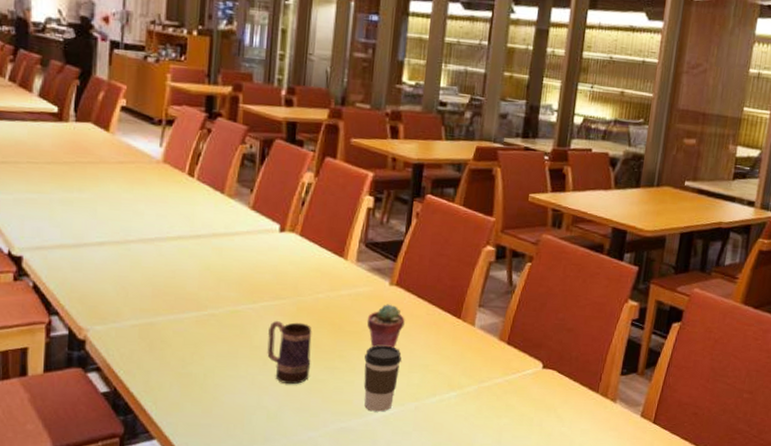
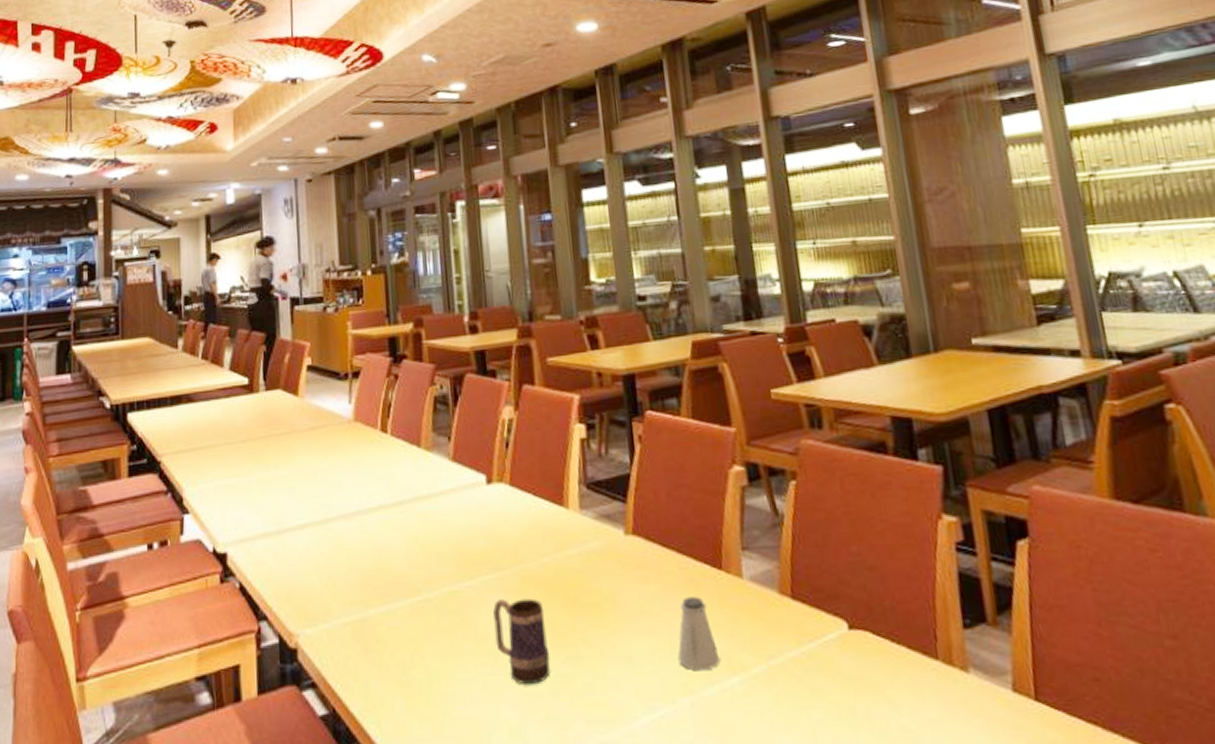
coffee cup: present [363,345,401,412] -> none [612,617,661,715]
potted succulent: present [367,304,405,348] -> none [606,560,654,623]
saltshaker: none [412,335,445,386] -> present [678,597,720,671]

